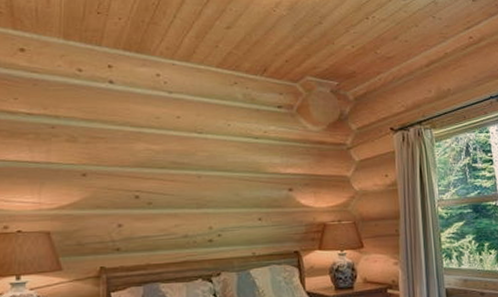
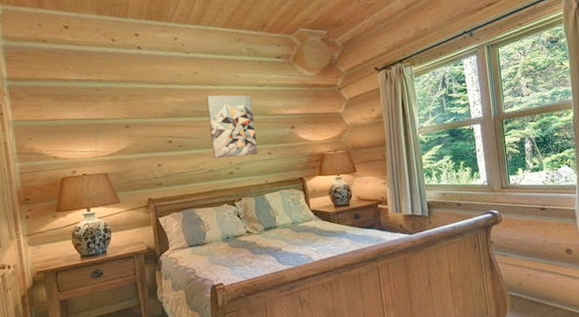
wall art: none [188,144,246,221] -> present [206,95,258,158]

